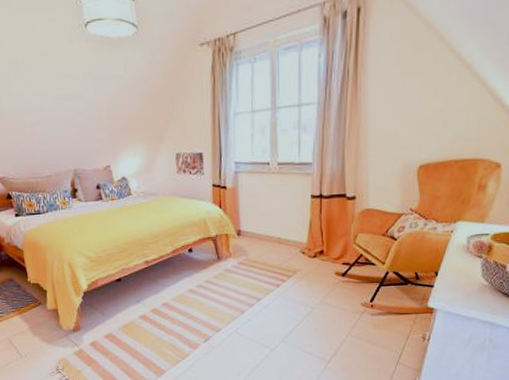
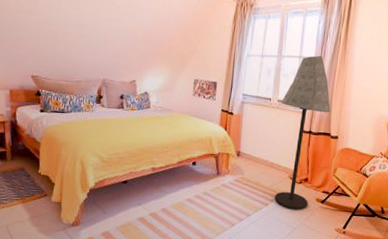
floor lamp: none [281,99,343,287] -> present [274,55,330,210]

